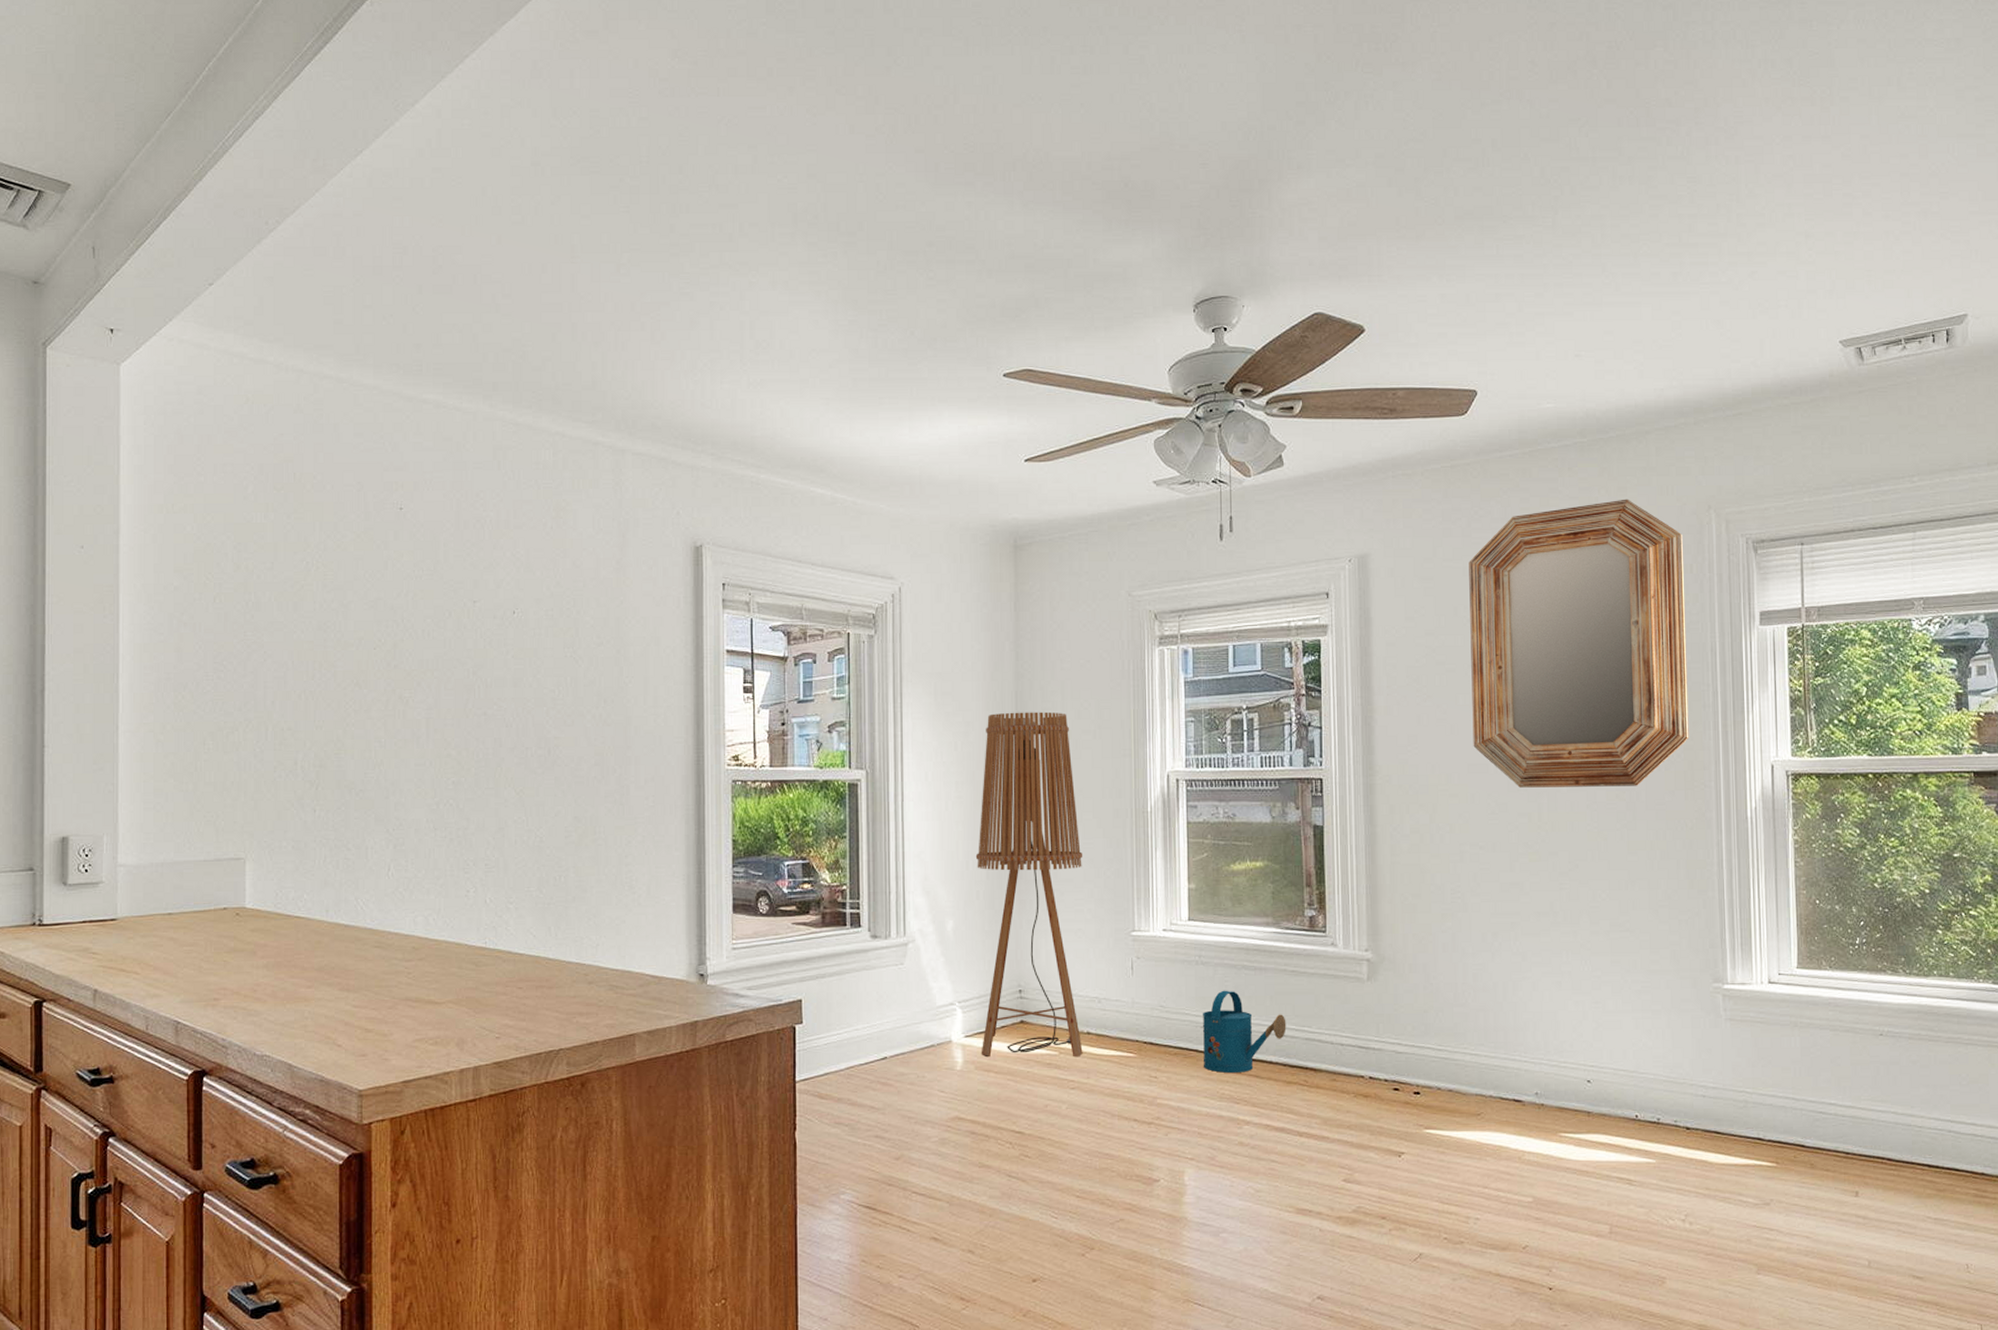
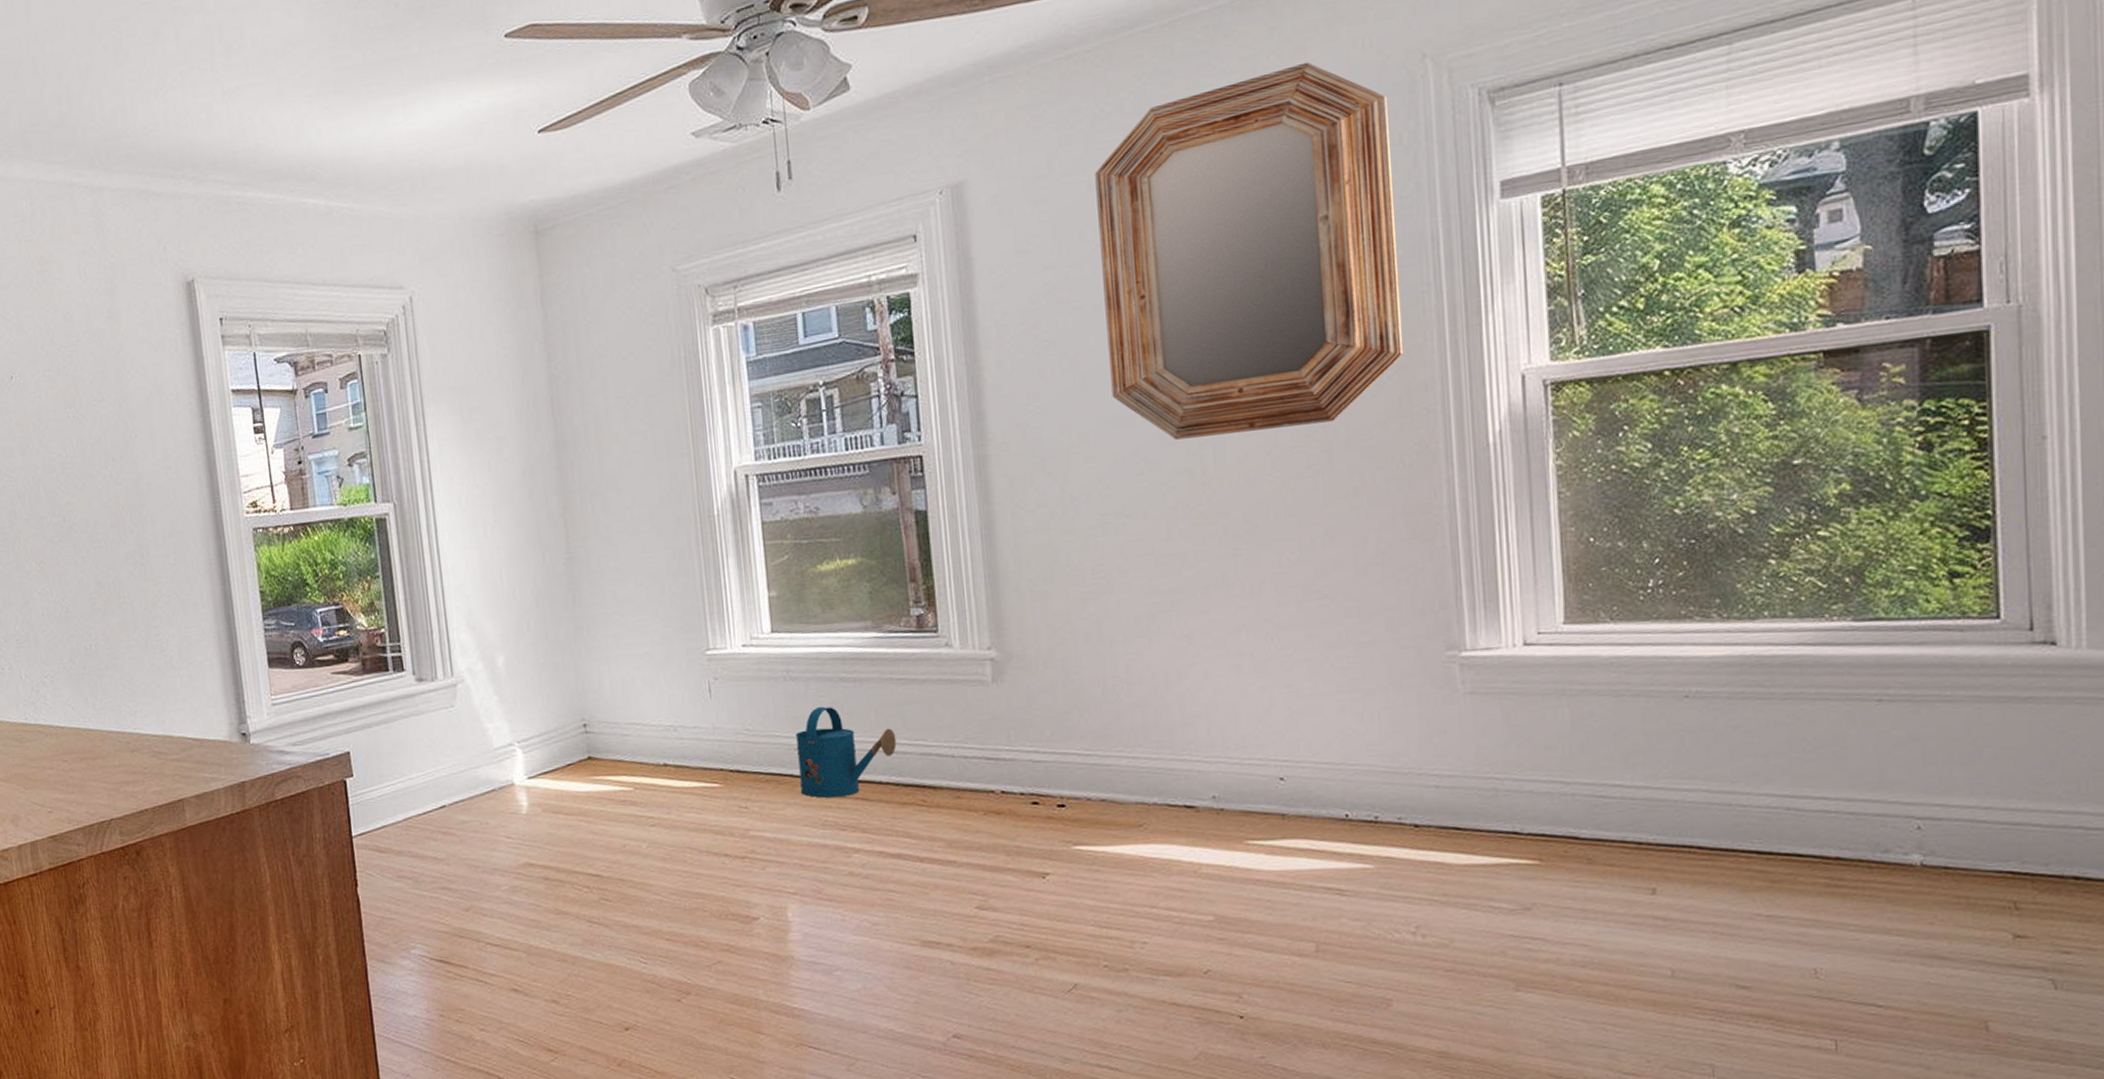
floor lamp: present [975,711,1083,1058] -> none [521,414,661,799]

